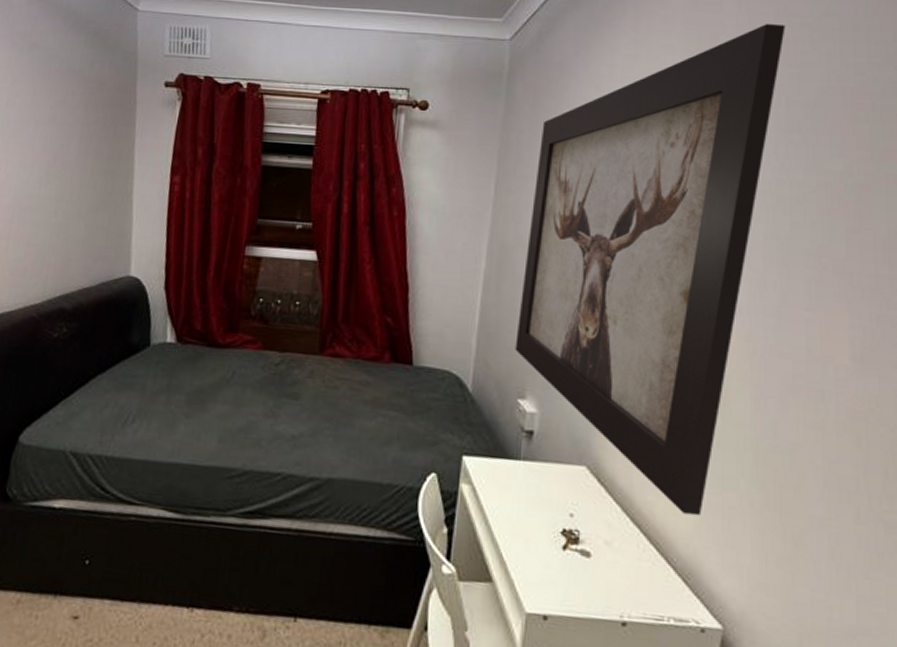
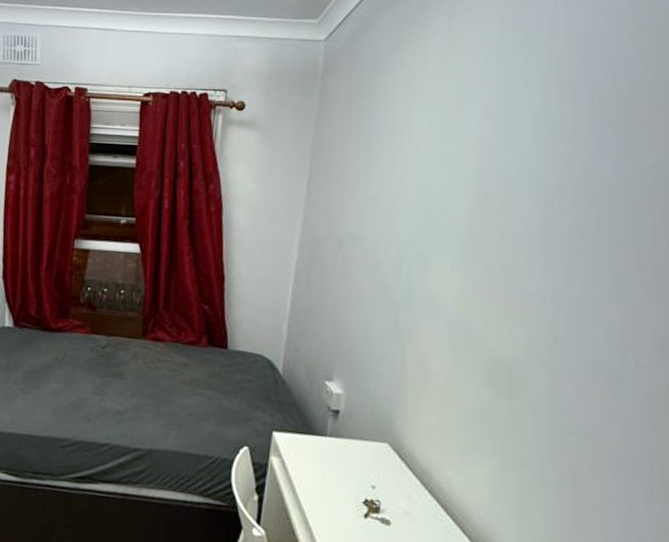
wall art: present [515,24,786,516] -> none [323,19,602,491]

